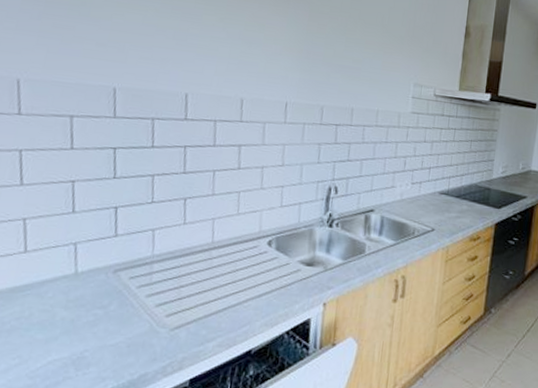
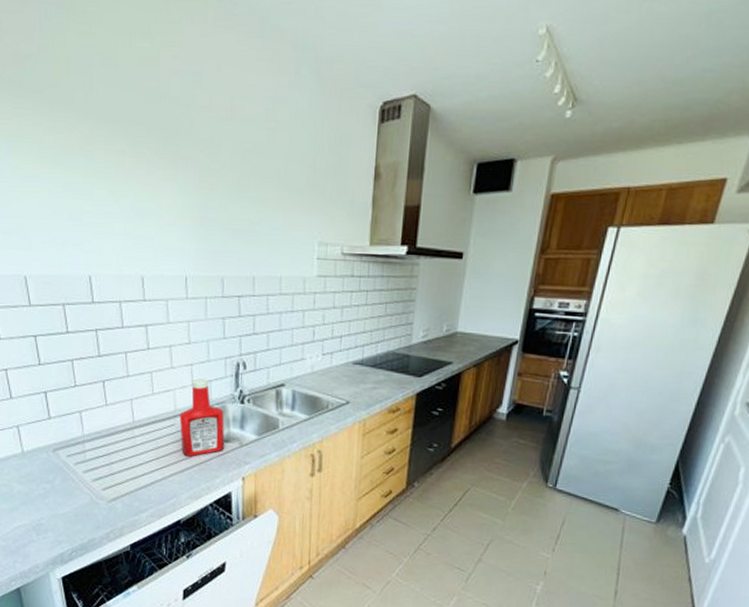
ketchup bottle: none [261,200,311,281] -> present [179,378,225,457]

